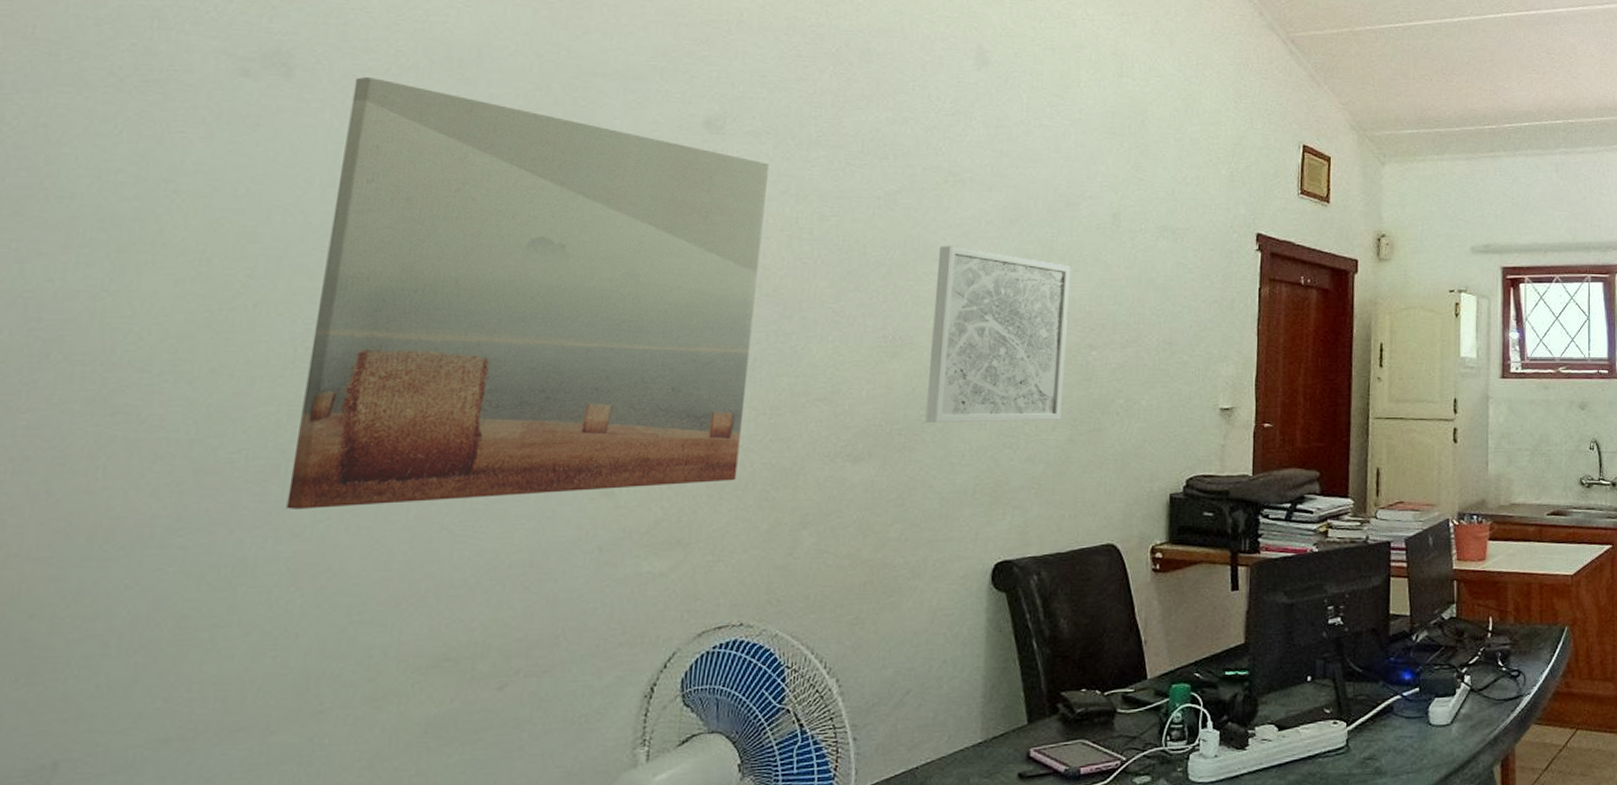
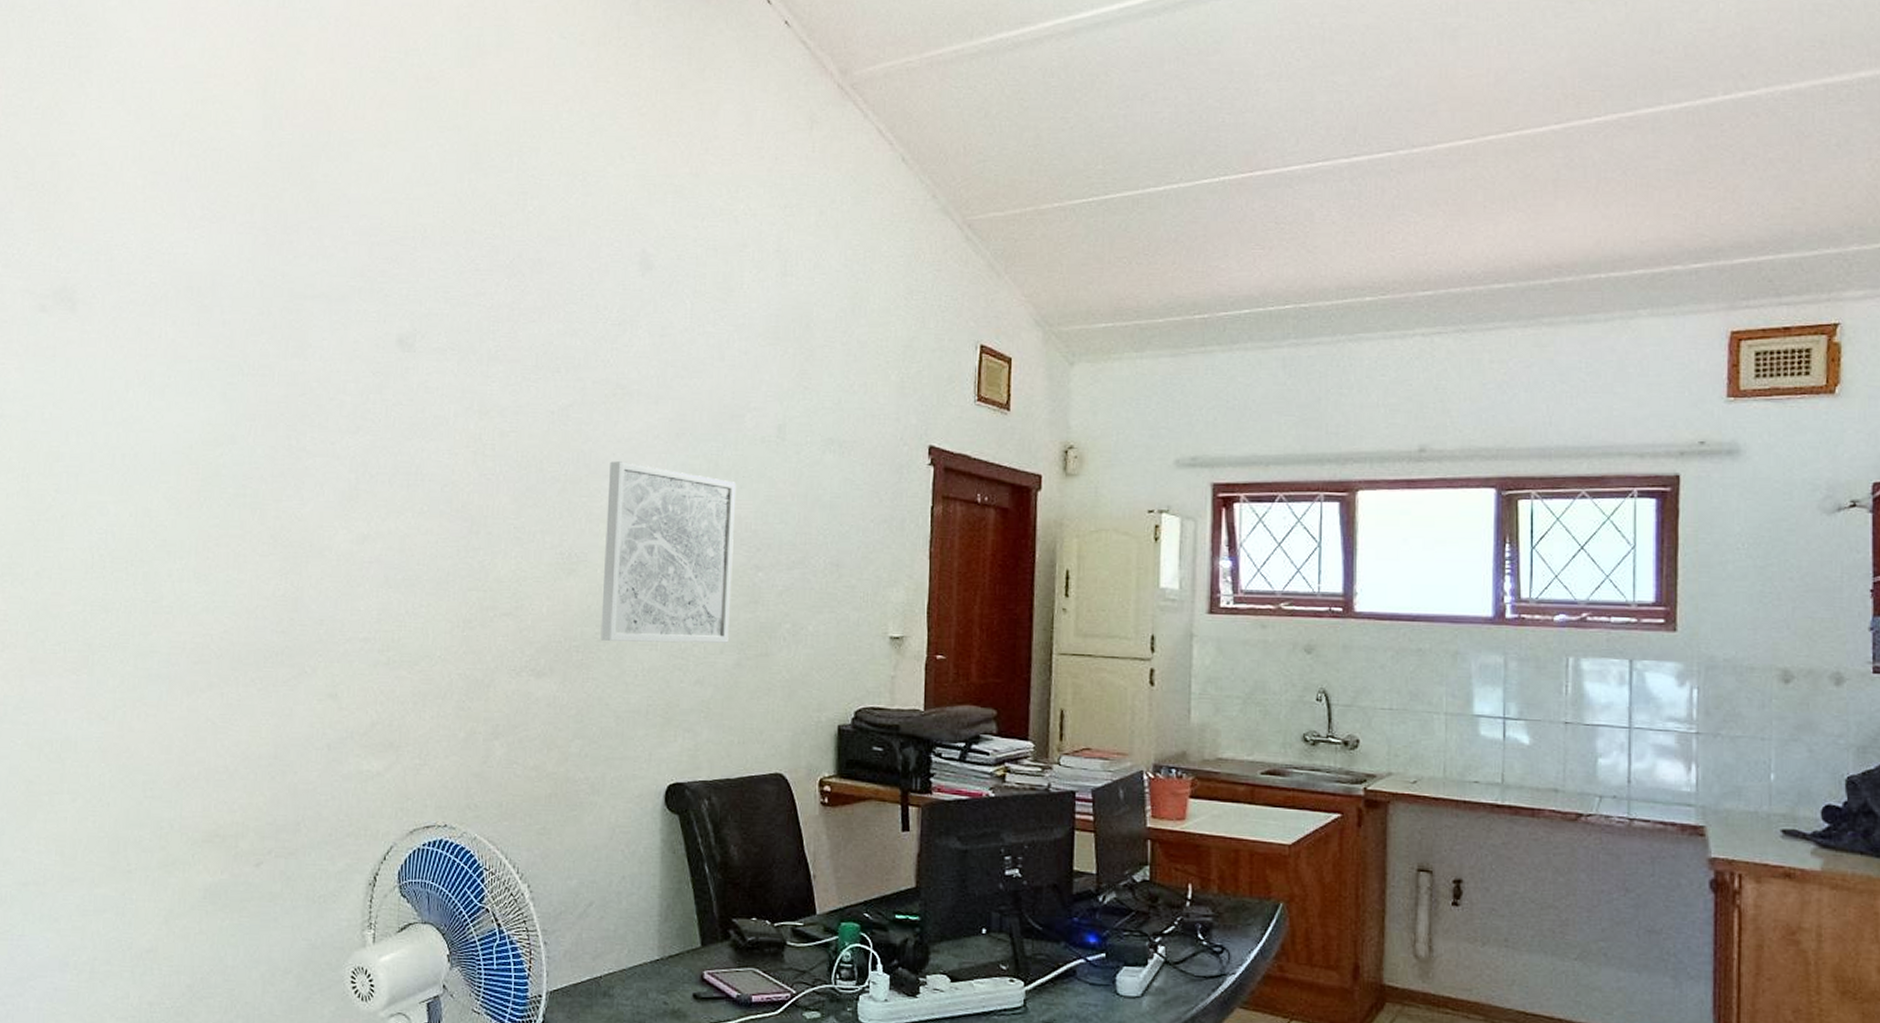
wall art: present [286,76,770,509] -> none [94,308,455,697]

